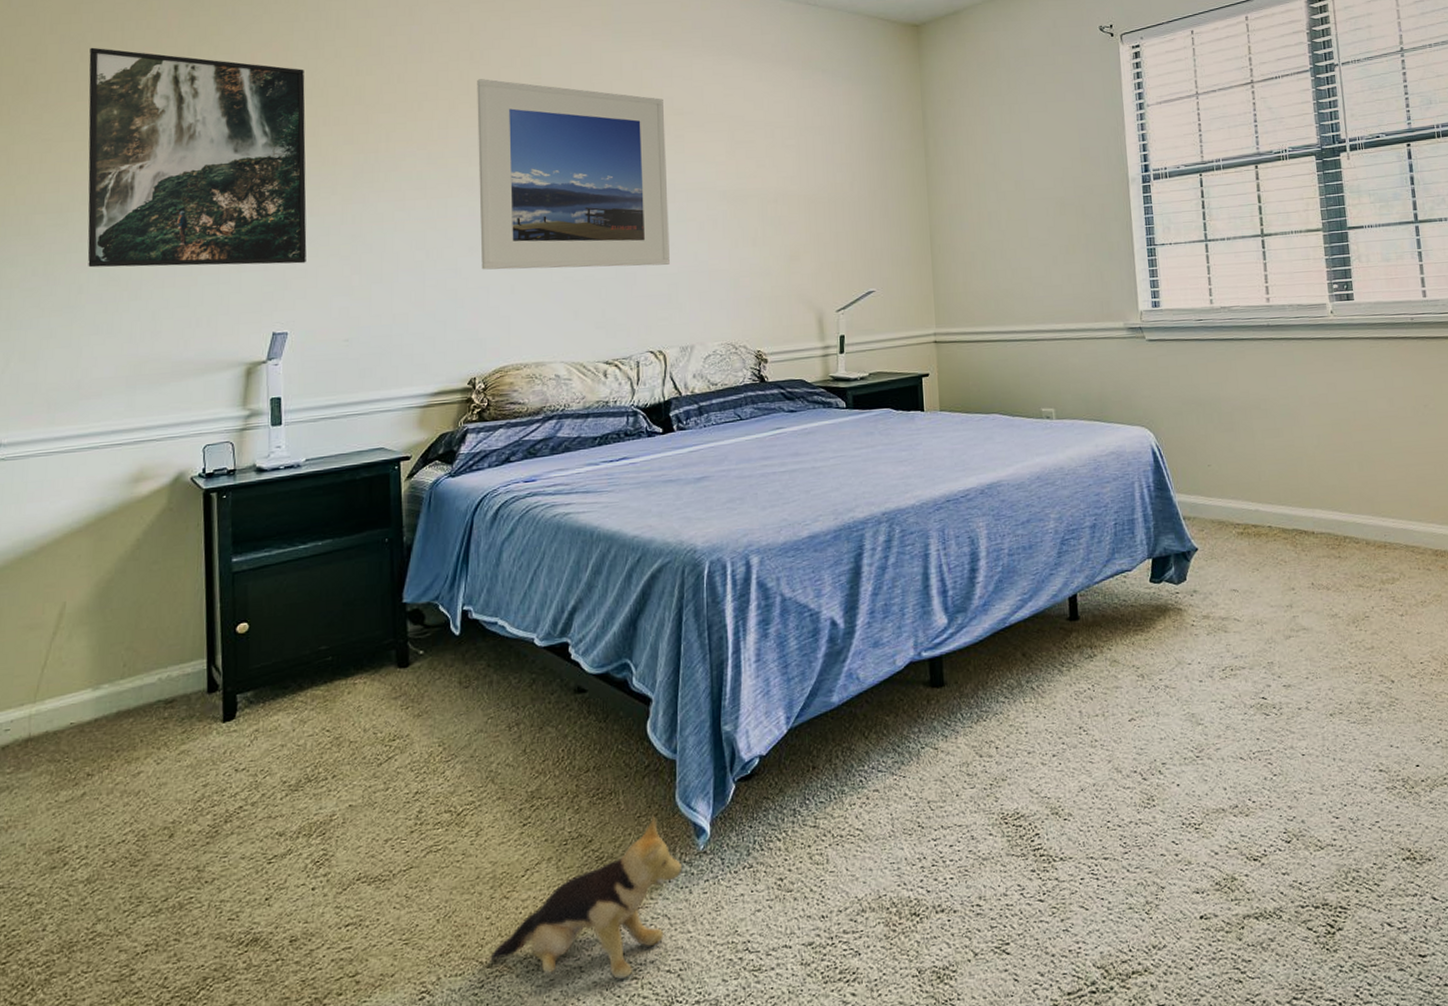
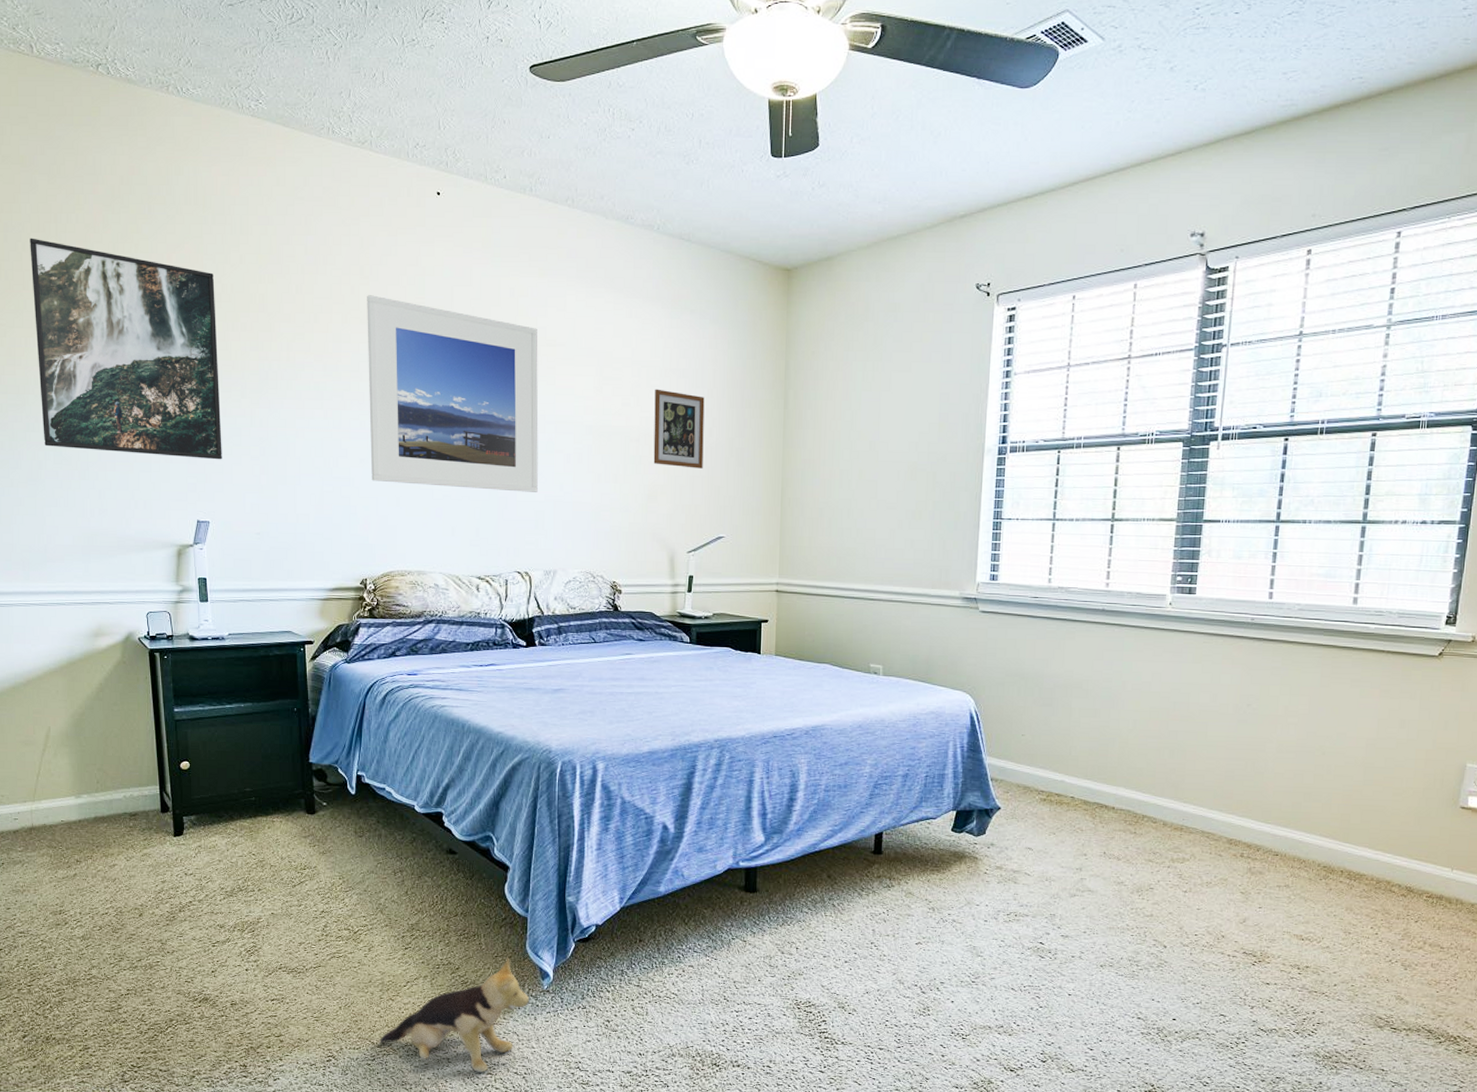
picture frame: none [790,148,846,224] -> present [653,389,705,469]

